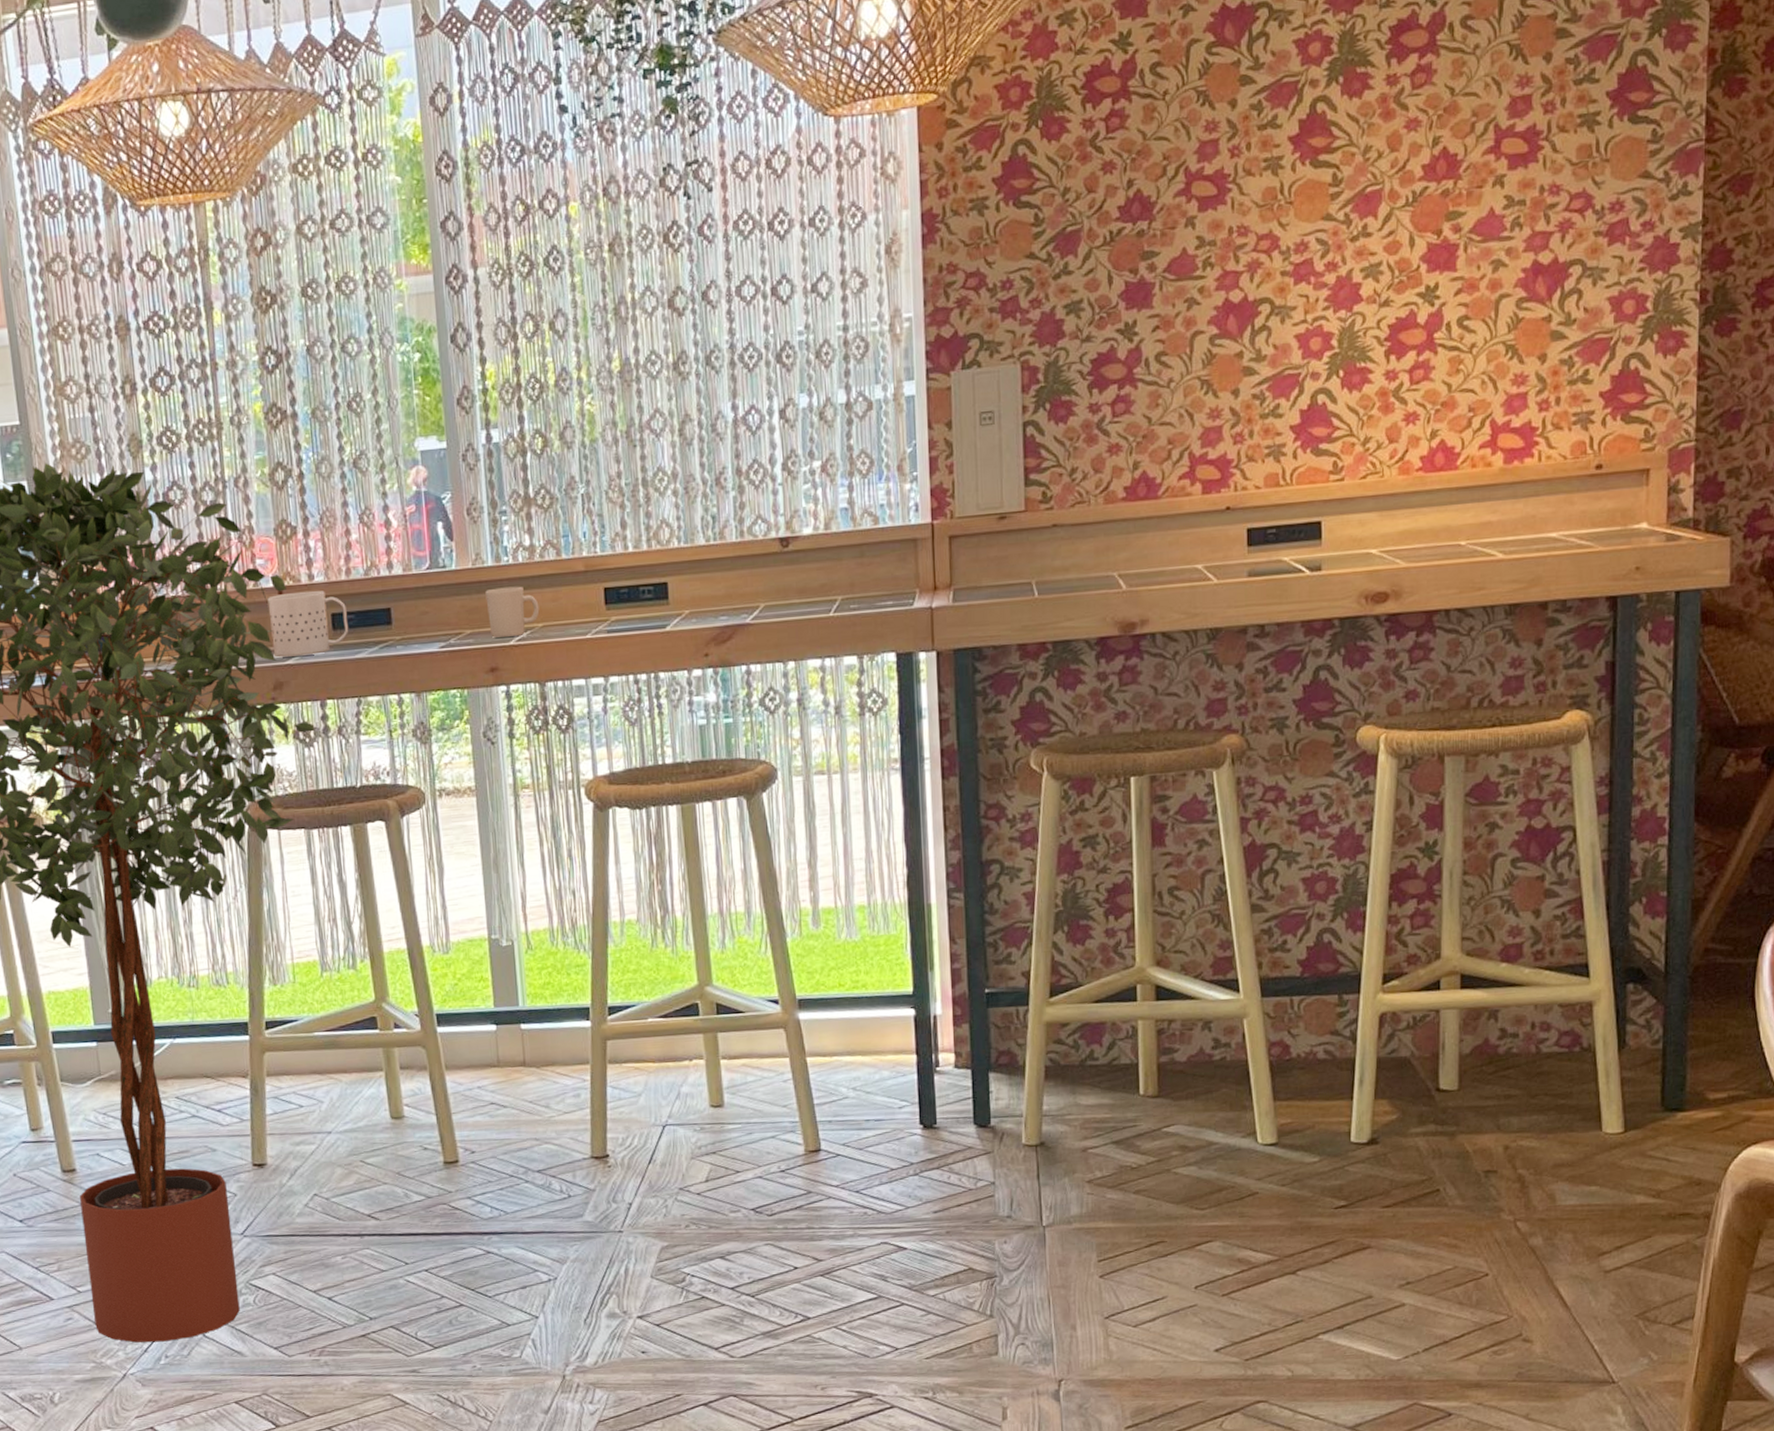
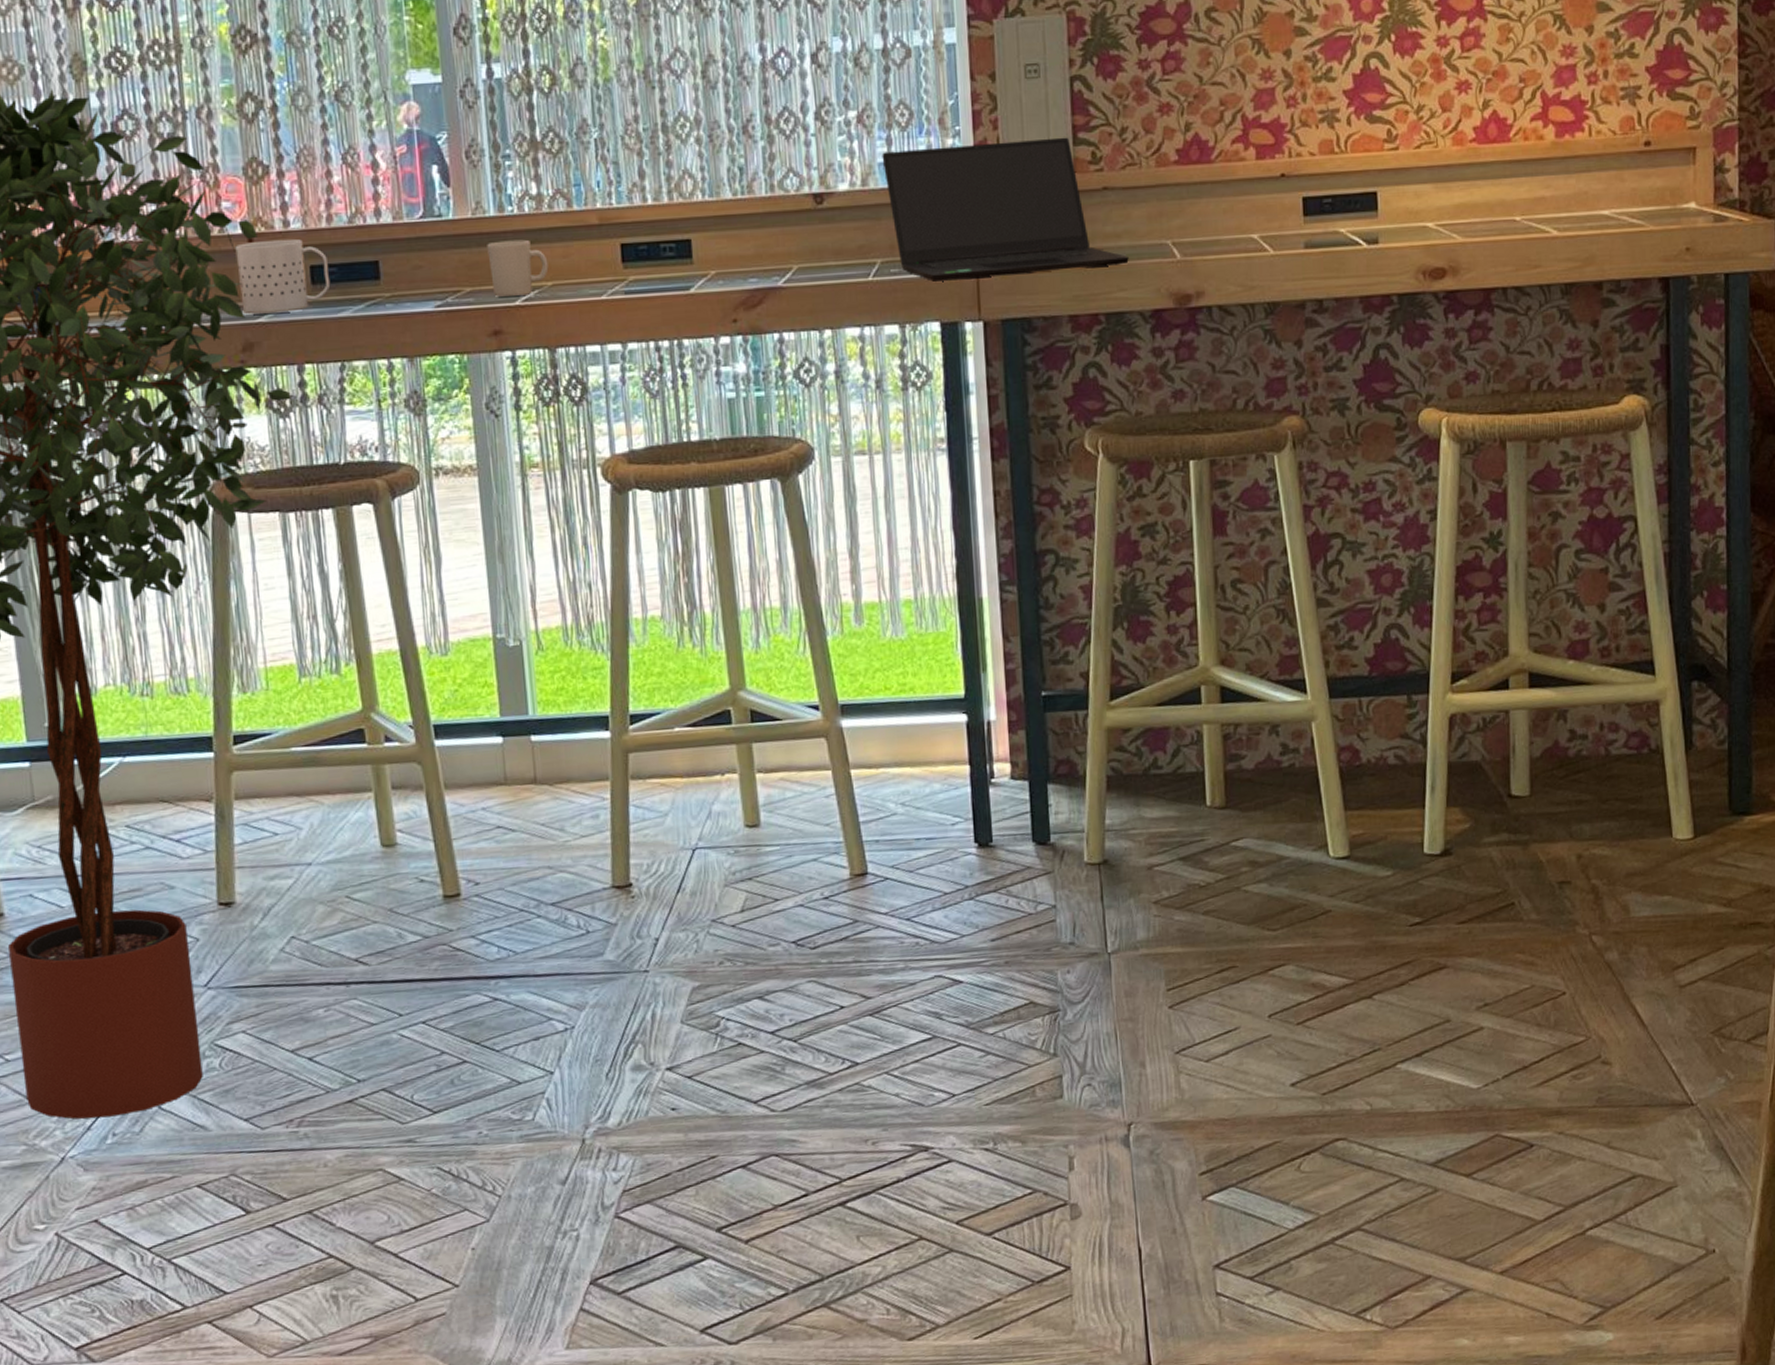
laptop: none [844,478,1076,616] -> present [882,137,1129,282]

